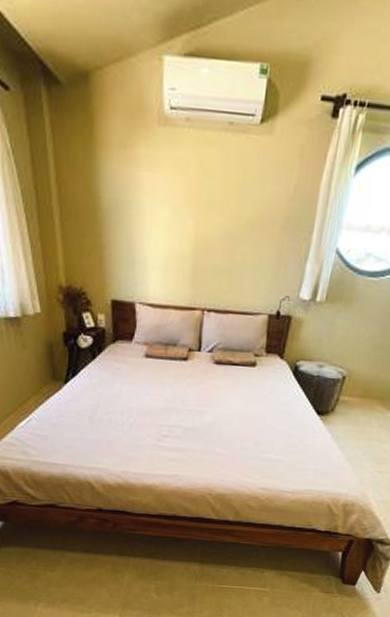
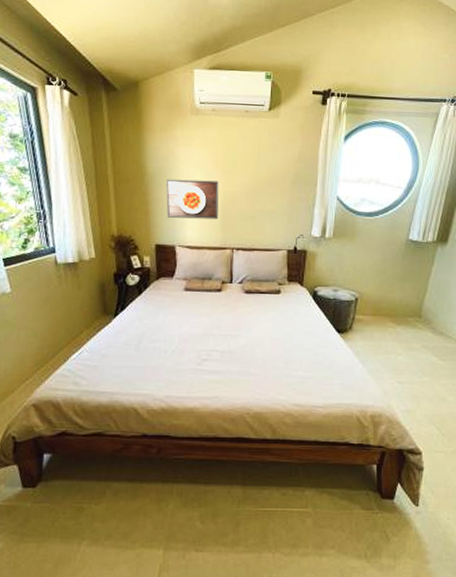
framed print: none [124,215,191,272] -> present [165,179,219,220]

